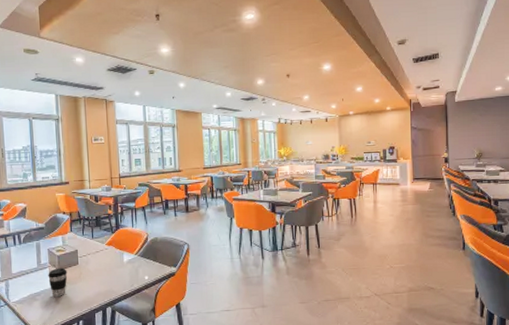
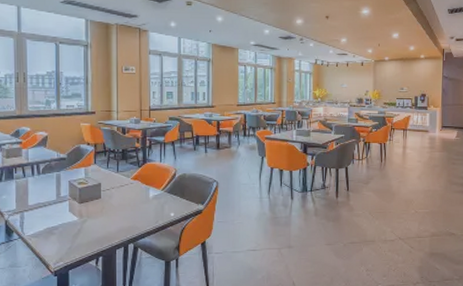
coffee cup: present [48,268,68,297] -> none [67,201,89,231]

